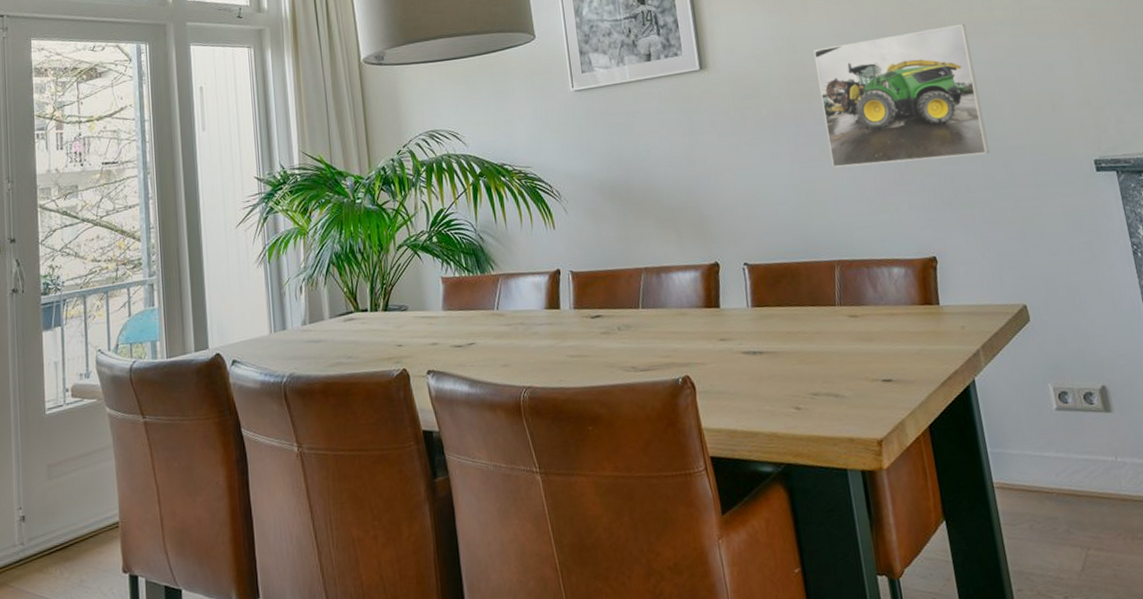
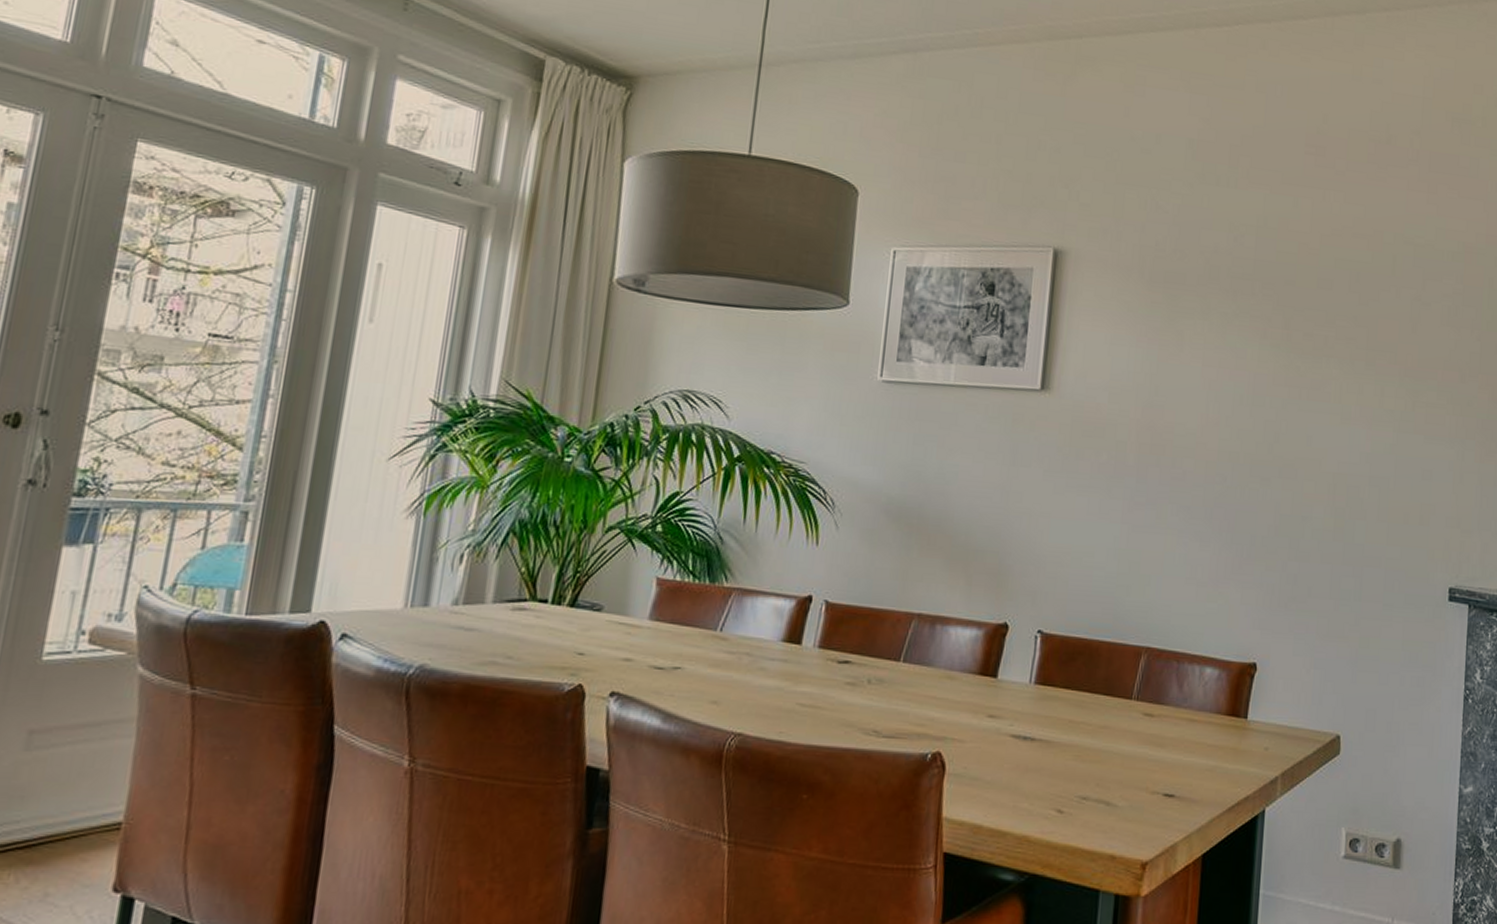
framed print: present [813,24,990,168] -> none [1167,396,1352,558]

